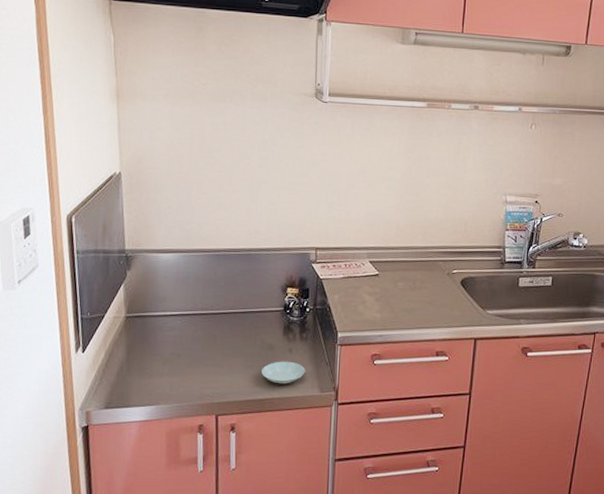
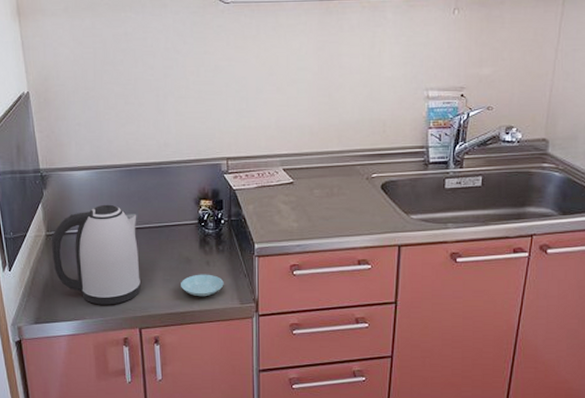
kettle: none [130,288,222,391] -> present [52,204,141,305]

